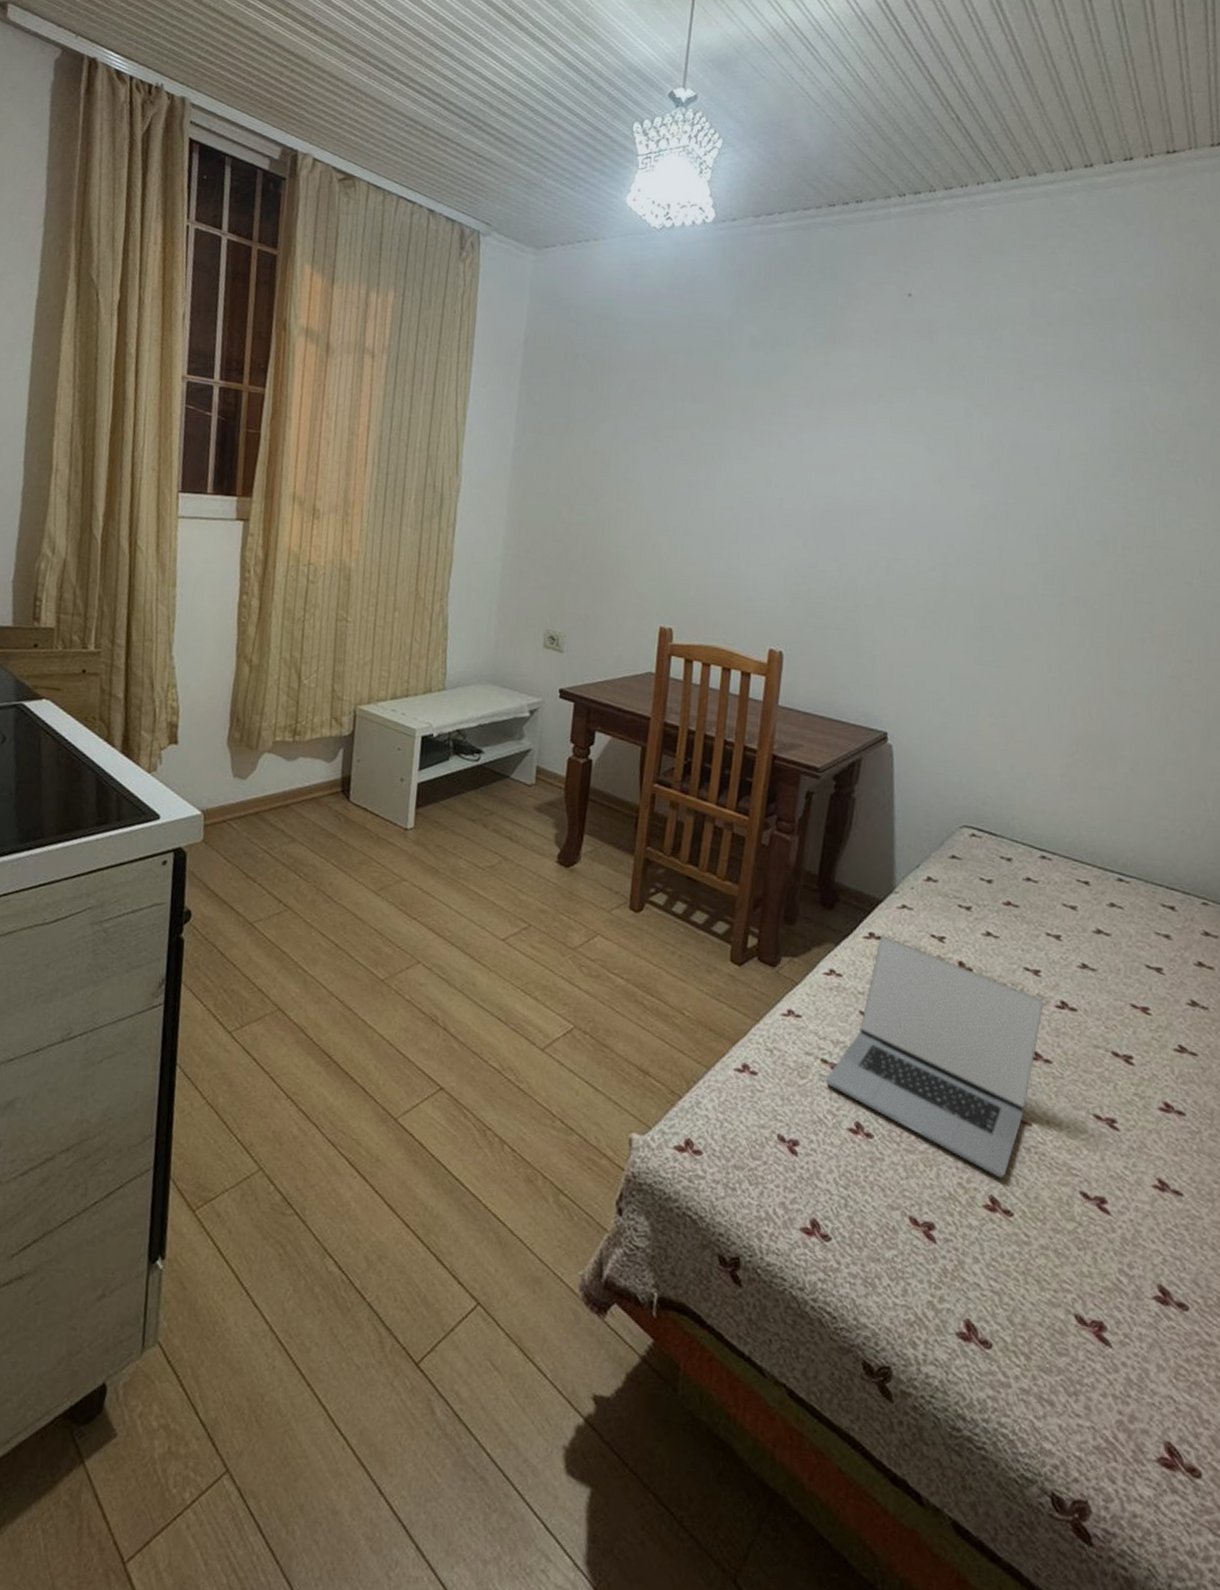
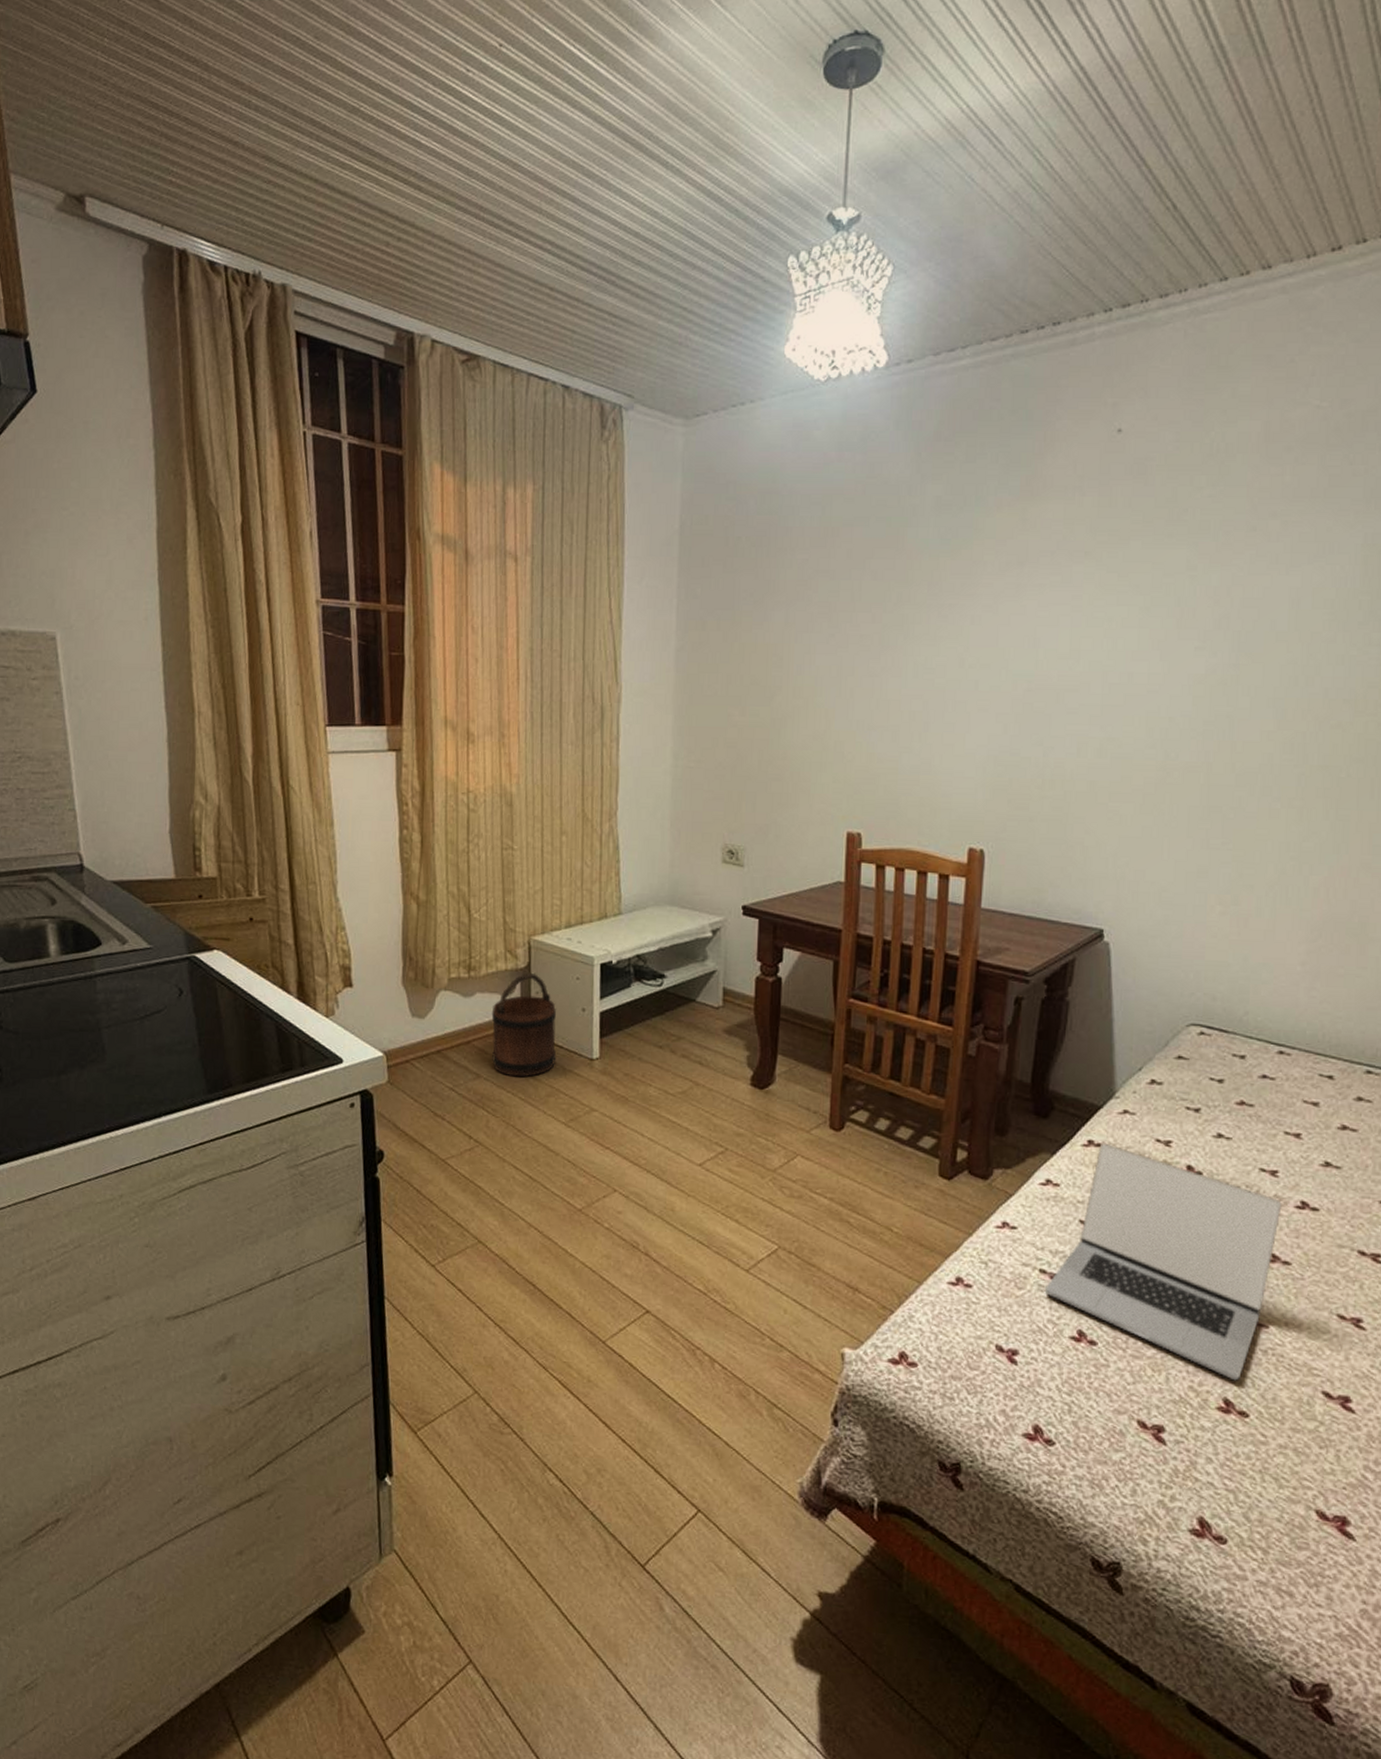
bucket: none [308,740,376,843] -> present [491,972,557,1077]

